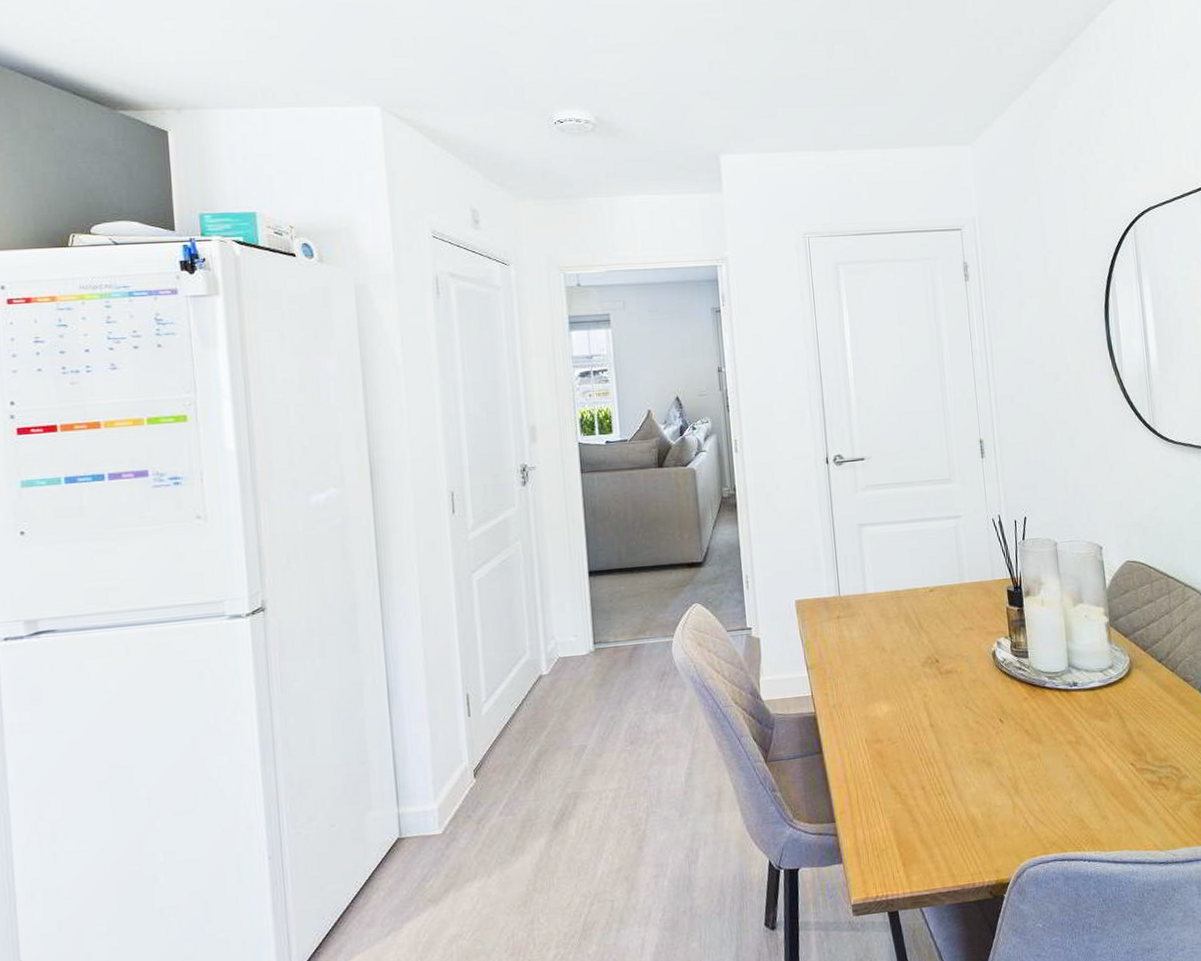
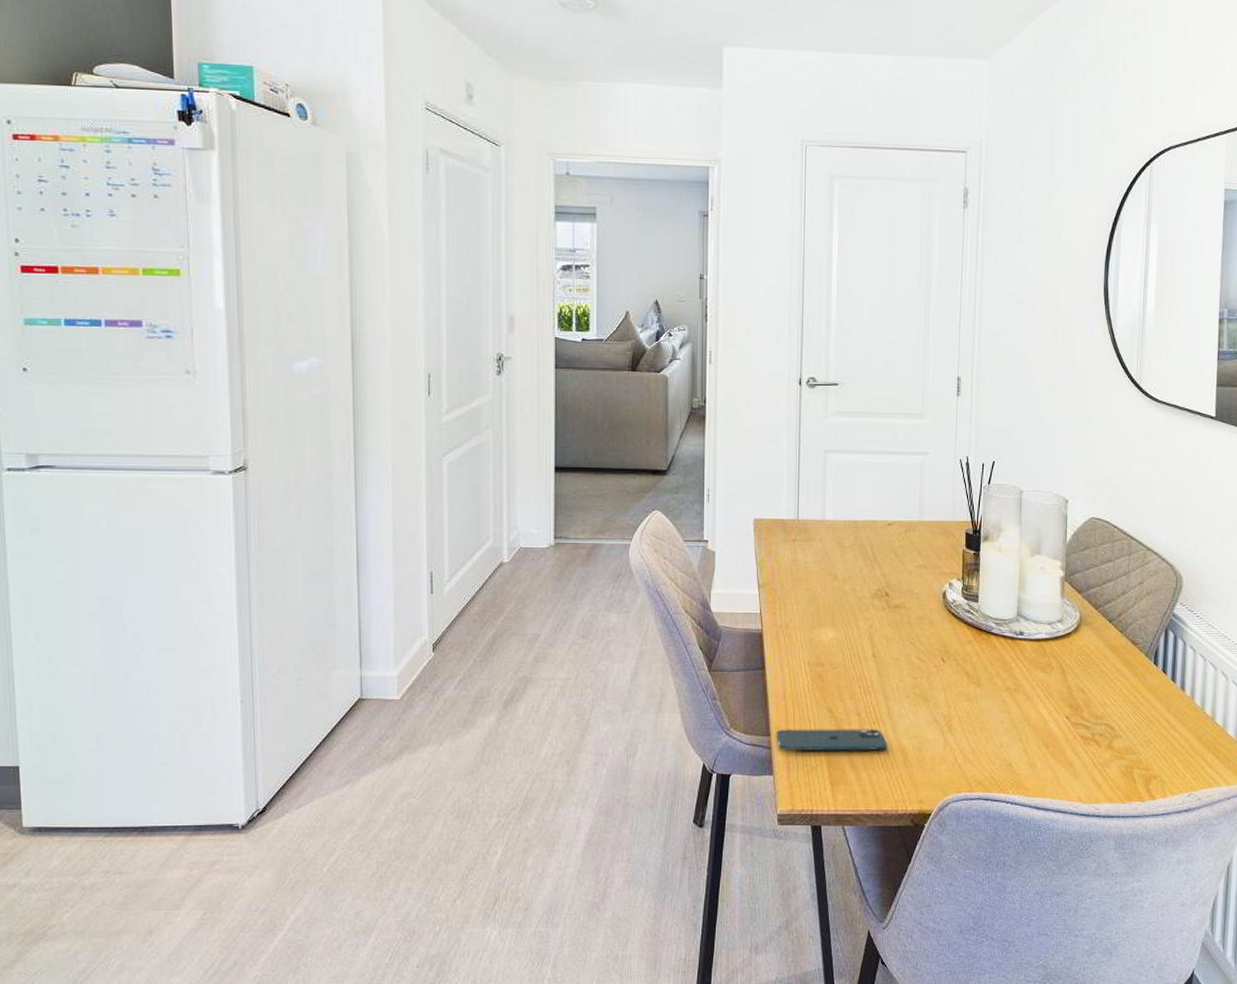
smartphone: none [841,800,957,836] -> present [776,729,888,751]

